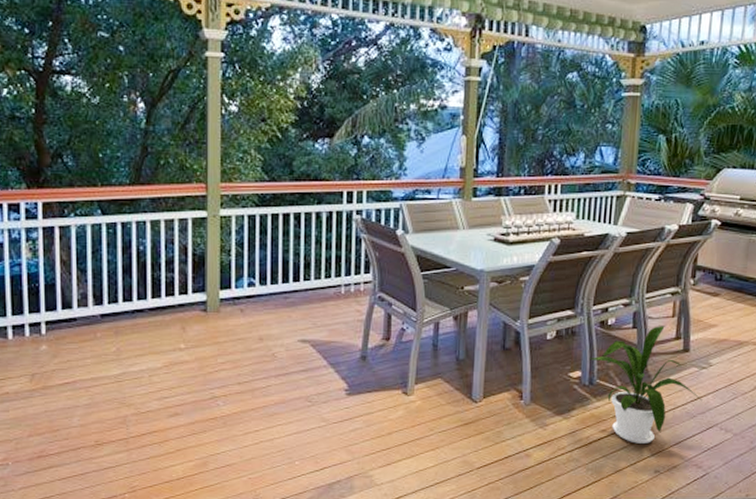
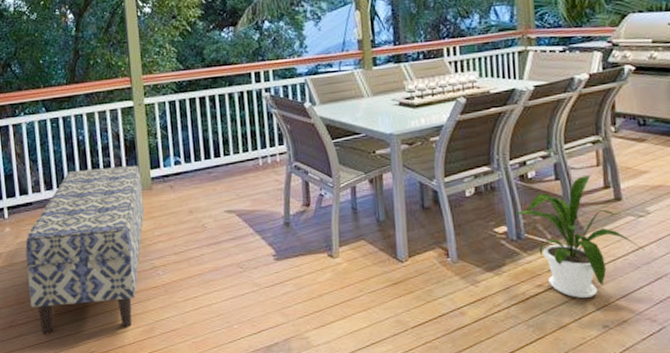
bench: none [64,284,208,467] -> present [25,166,144,335]

